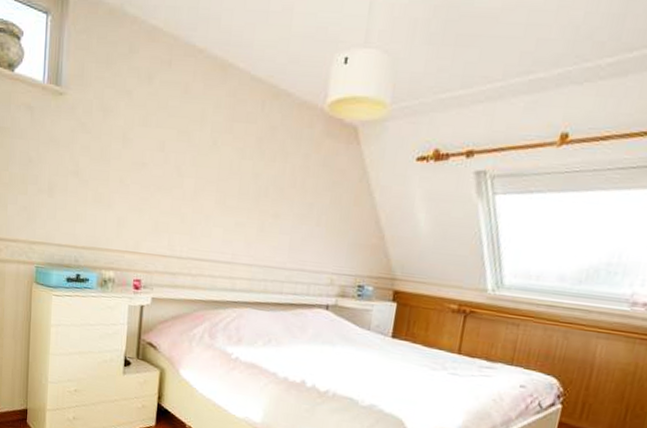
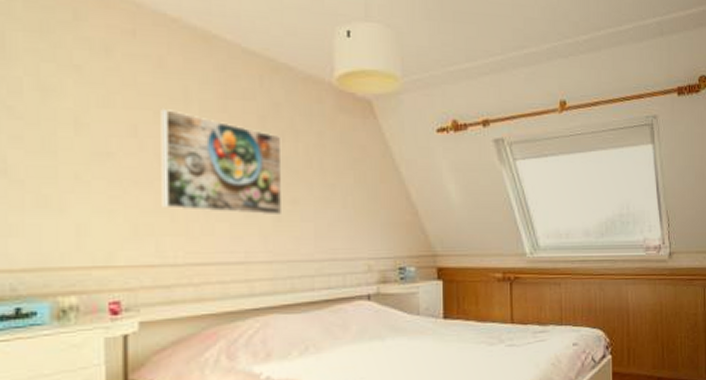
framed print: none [176,129,273,227] -> present [161,109,283,216]

